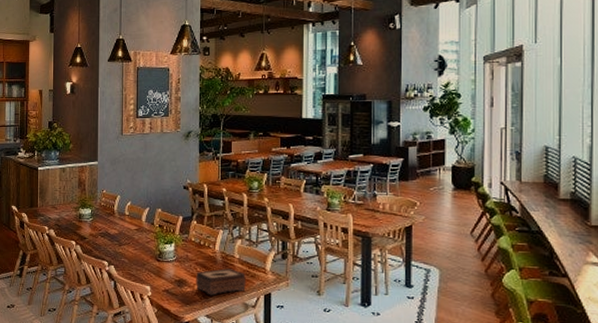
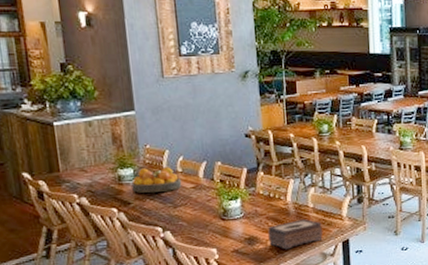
fruit bowl: none [89,209,128,231] -> present [131,167,182,193]

